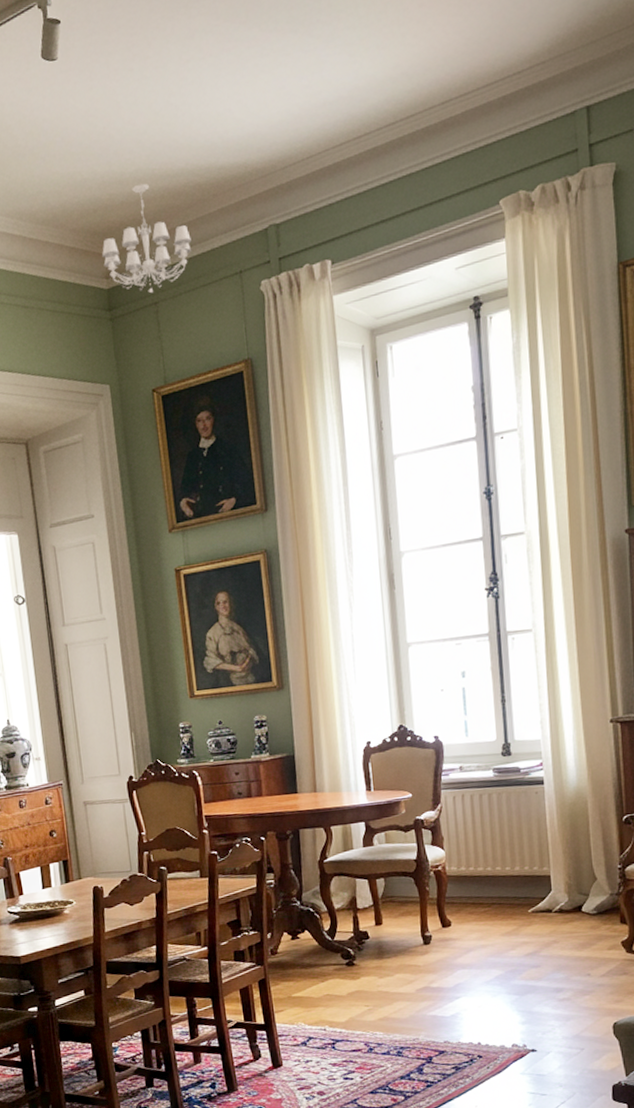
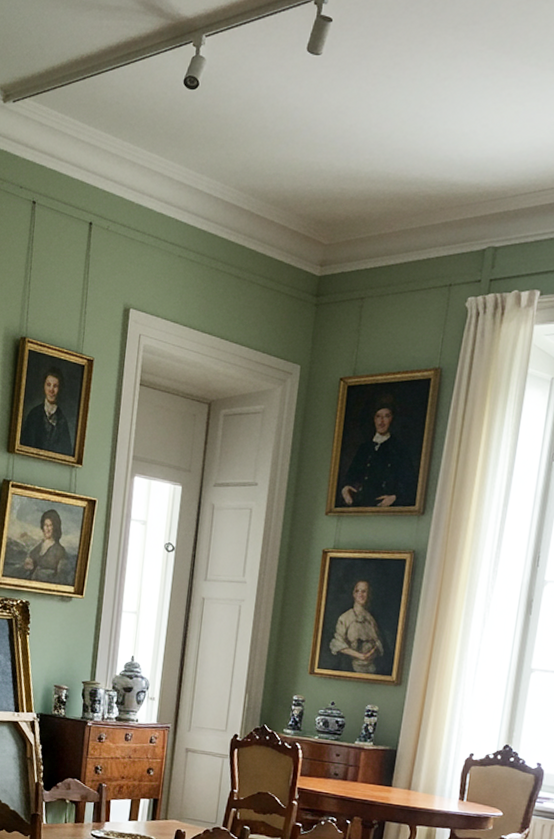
chandelier: present [102,183,192,294] -> none [321,184,410,289]

